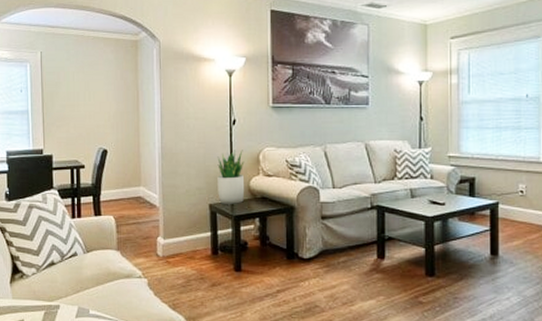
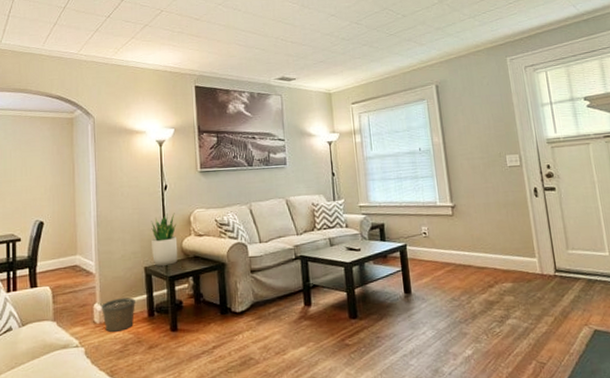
basket: none [164,234,199,266] -> present [100,297,135,332]

